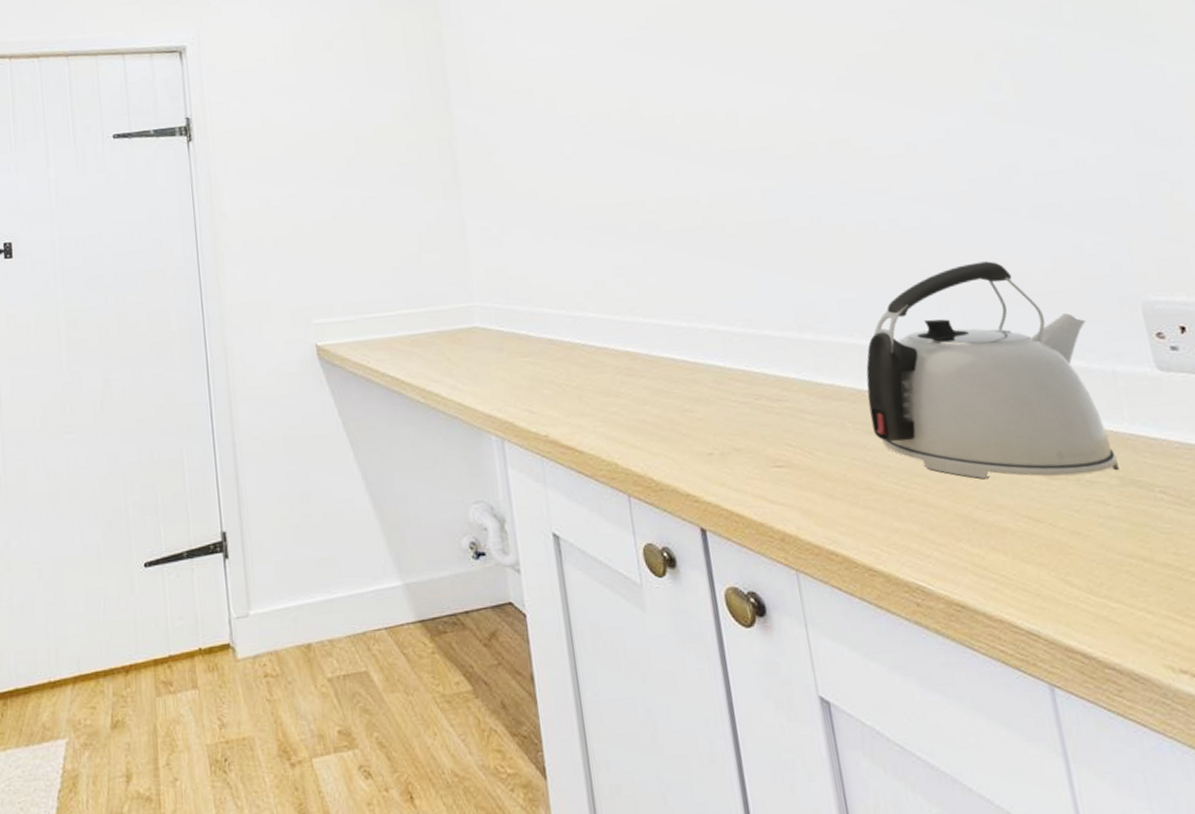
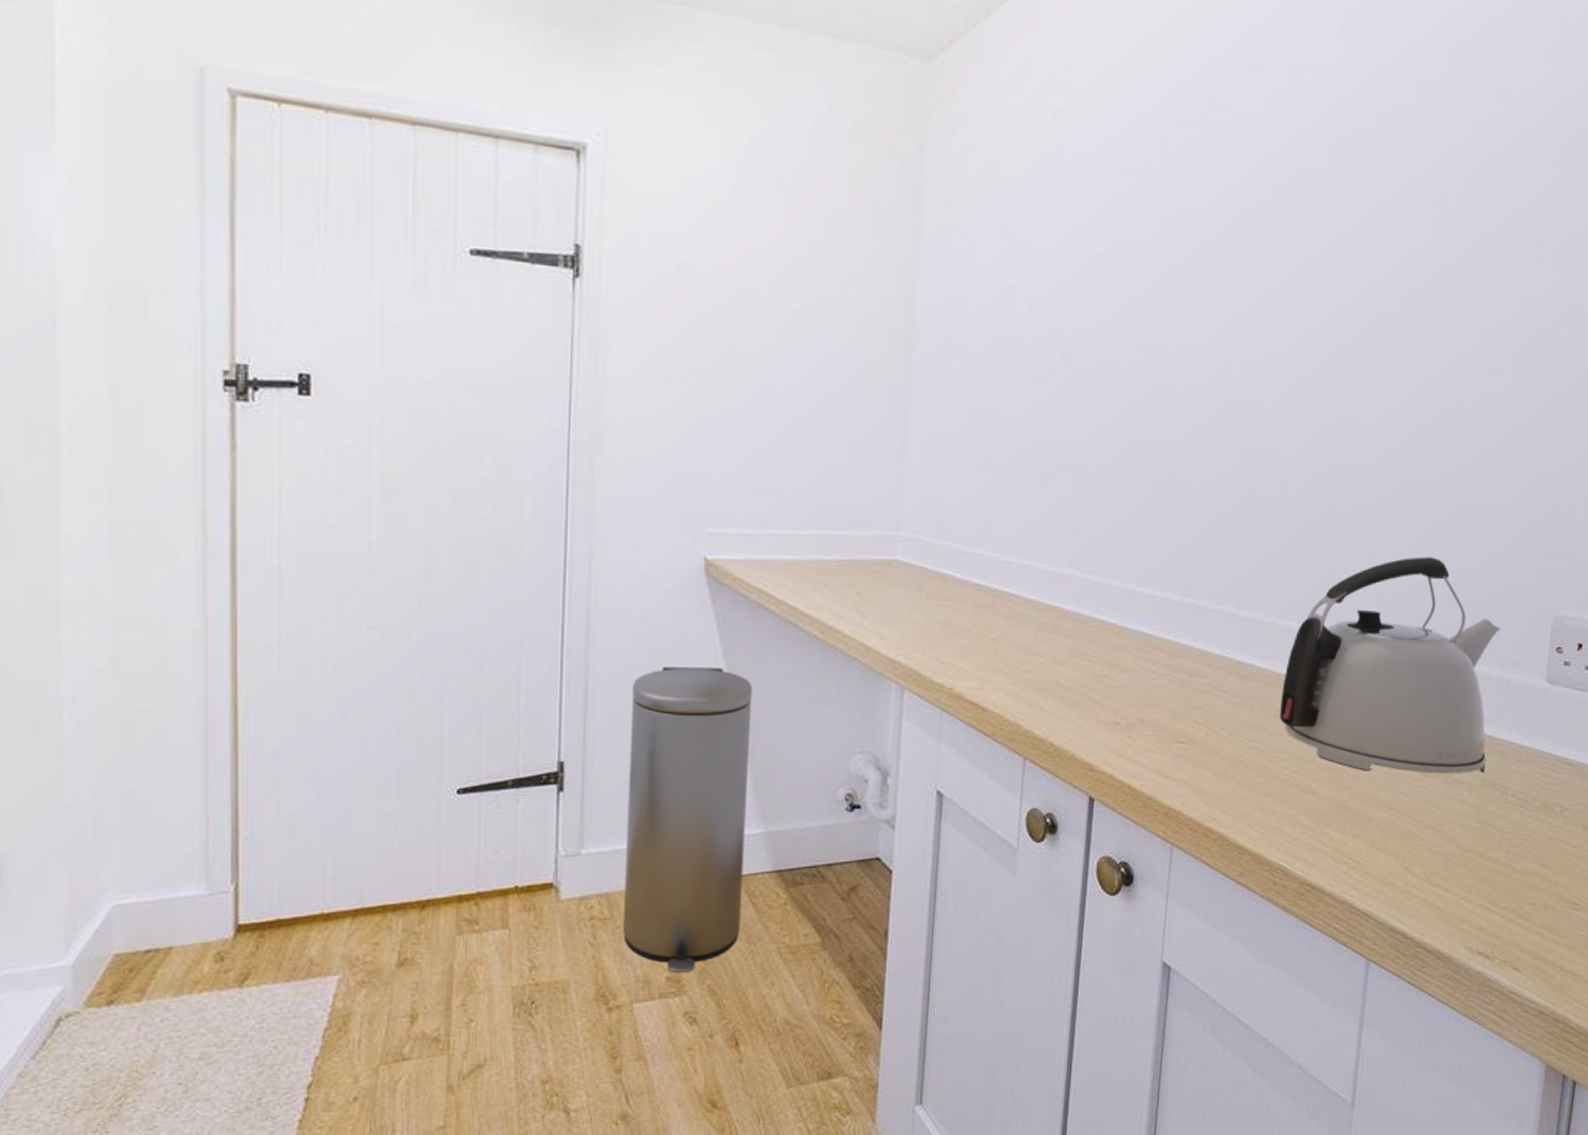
pedal bin: none [272,437,397,726] -> present [623,667,753,973]

